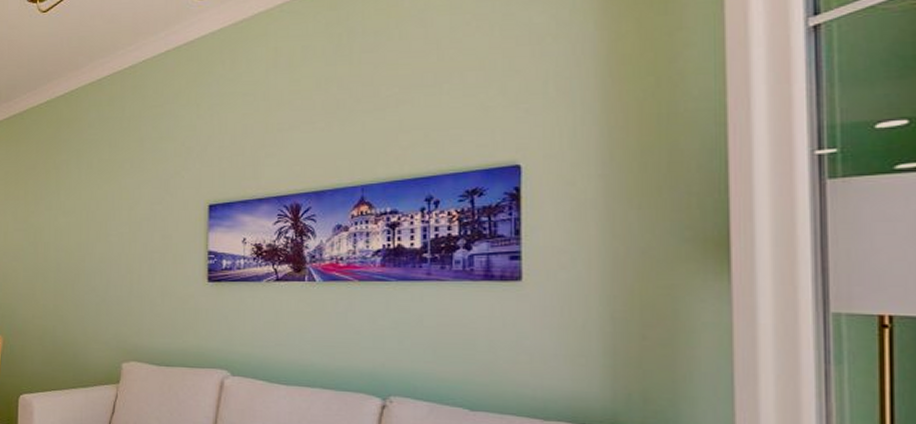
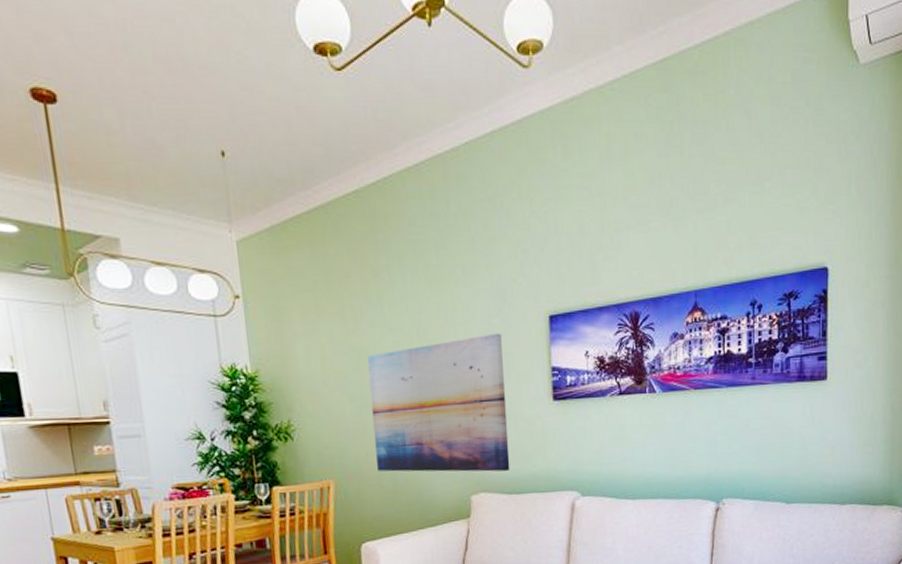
wall art: none [40,219,163,343] -> present [366,333,510,472]

